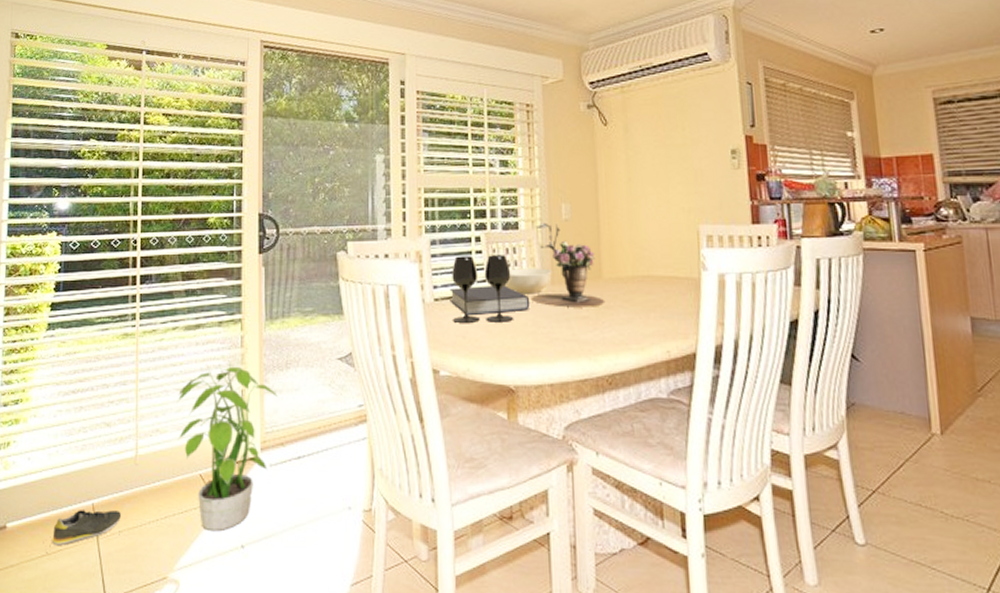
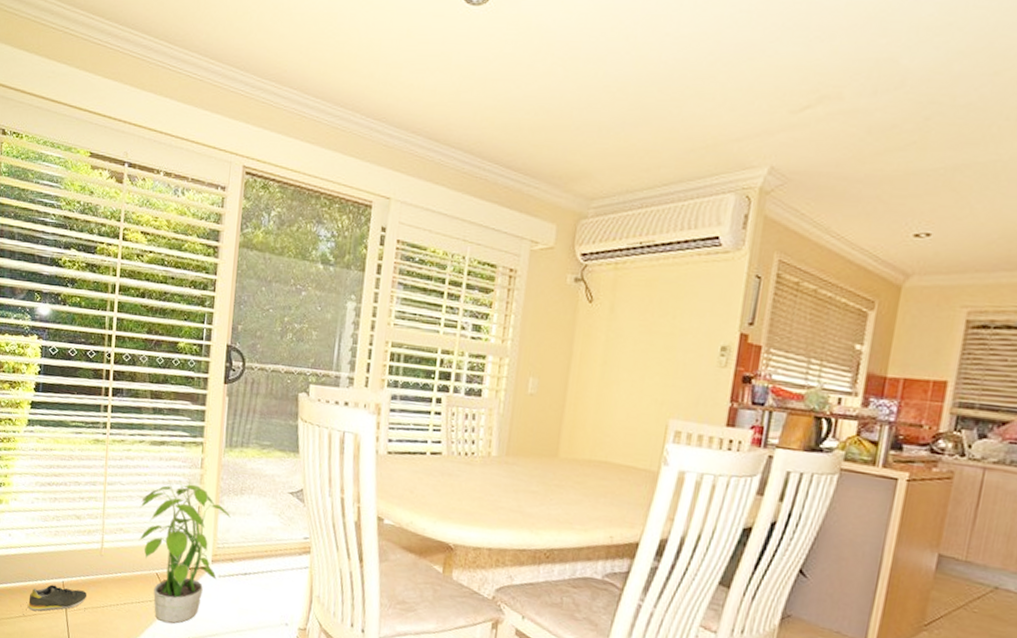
book: present [449,285,531,315] -> none [402,444,482,477]
wine glass: present [452,255,513,323] -> none [403,414,467,485]
bowl: present [504,268,552,294] -> none [458,434,508,463]
flower arrangement: present [530,222,606,308] -> none [482,393,557,484]

